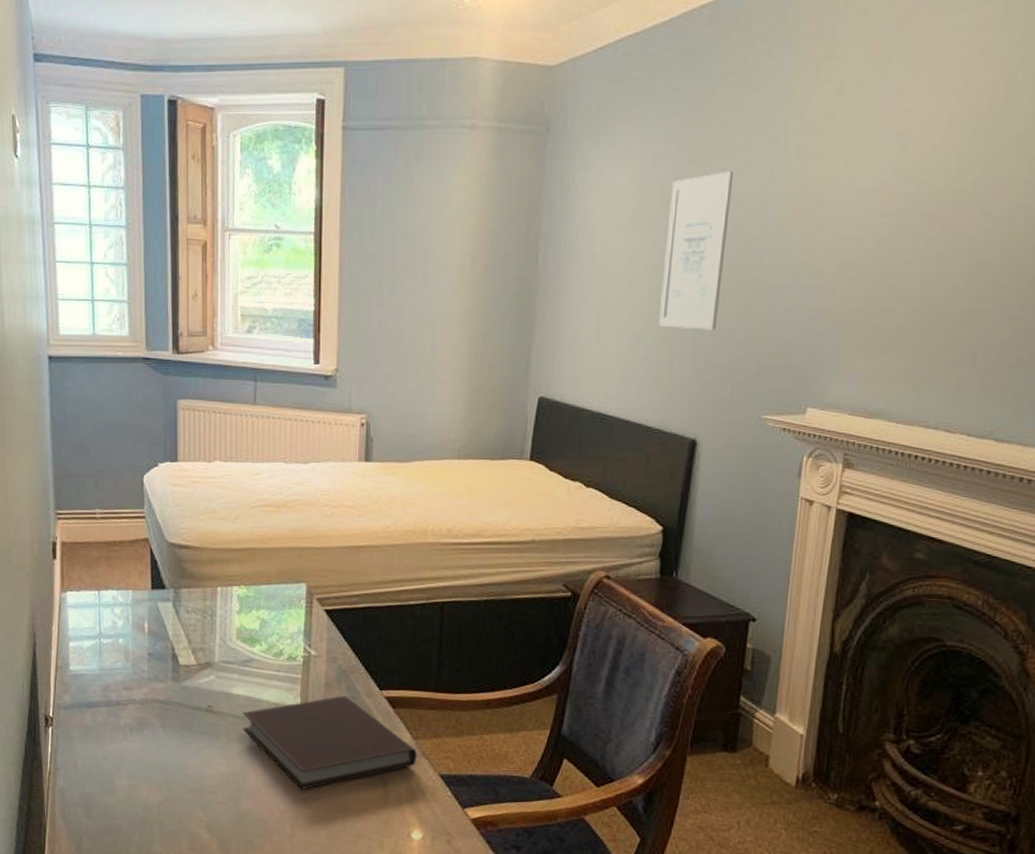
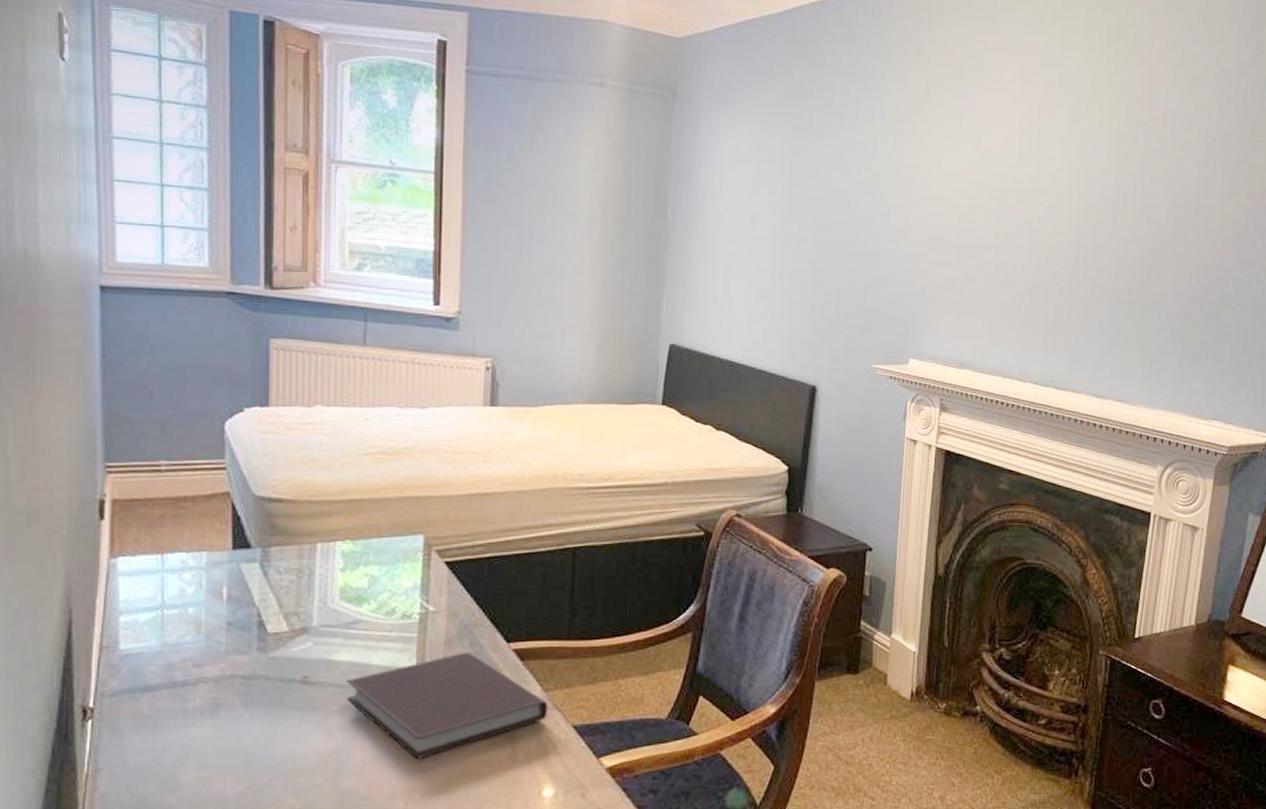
wall art: present [658,171,734,330] -> none [779,148,842,288]

